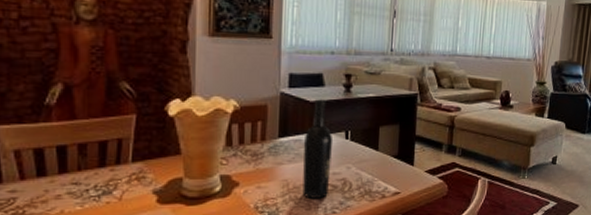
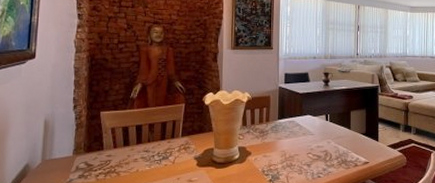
wine bottle: present [302,99,334,198] -> none [295,91,317,165]

